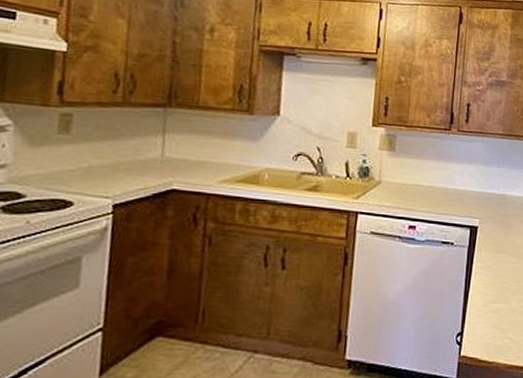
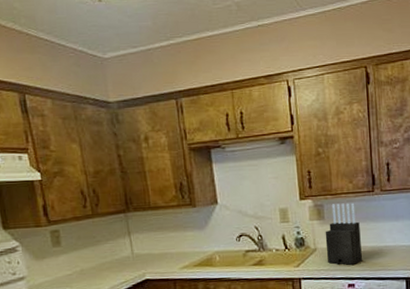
knife block: none [391,136,431,205] -> present [325,203,362,265]

